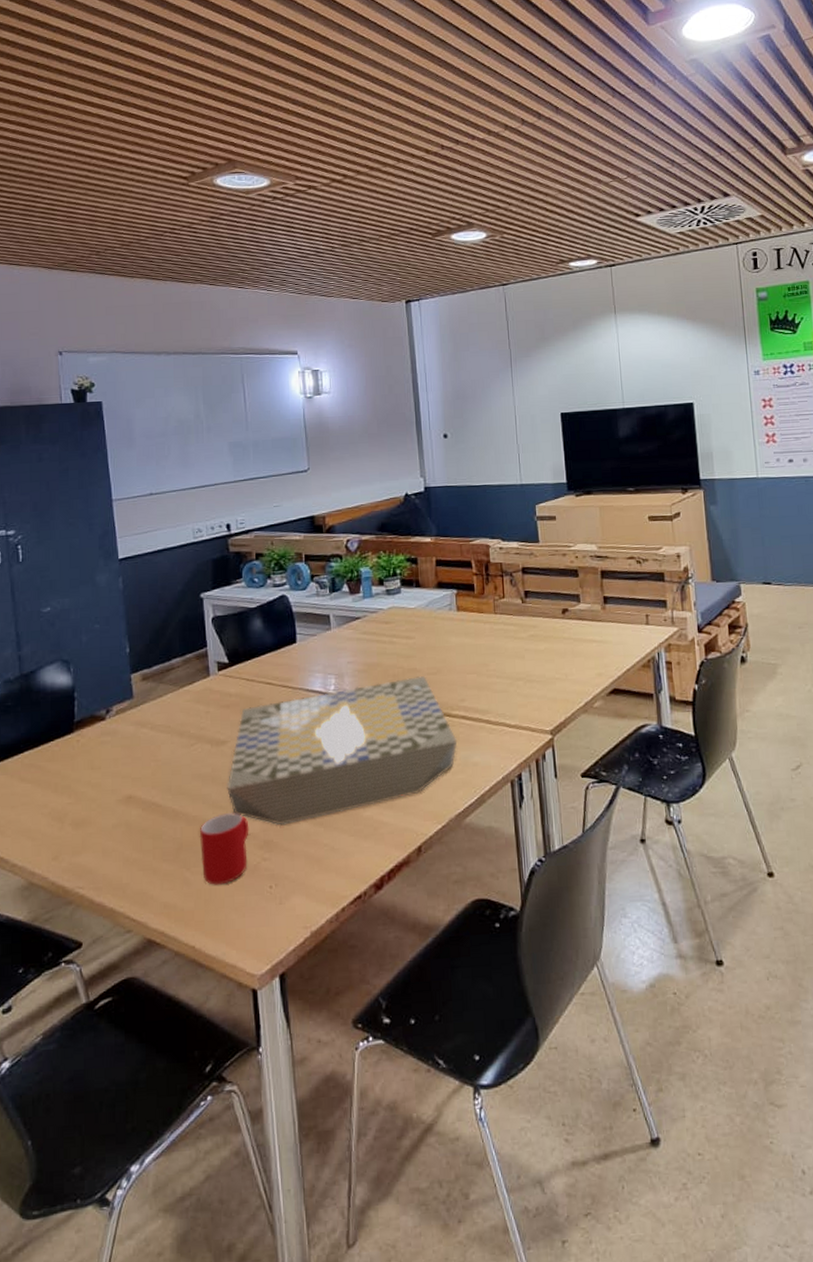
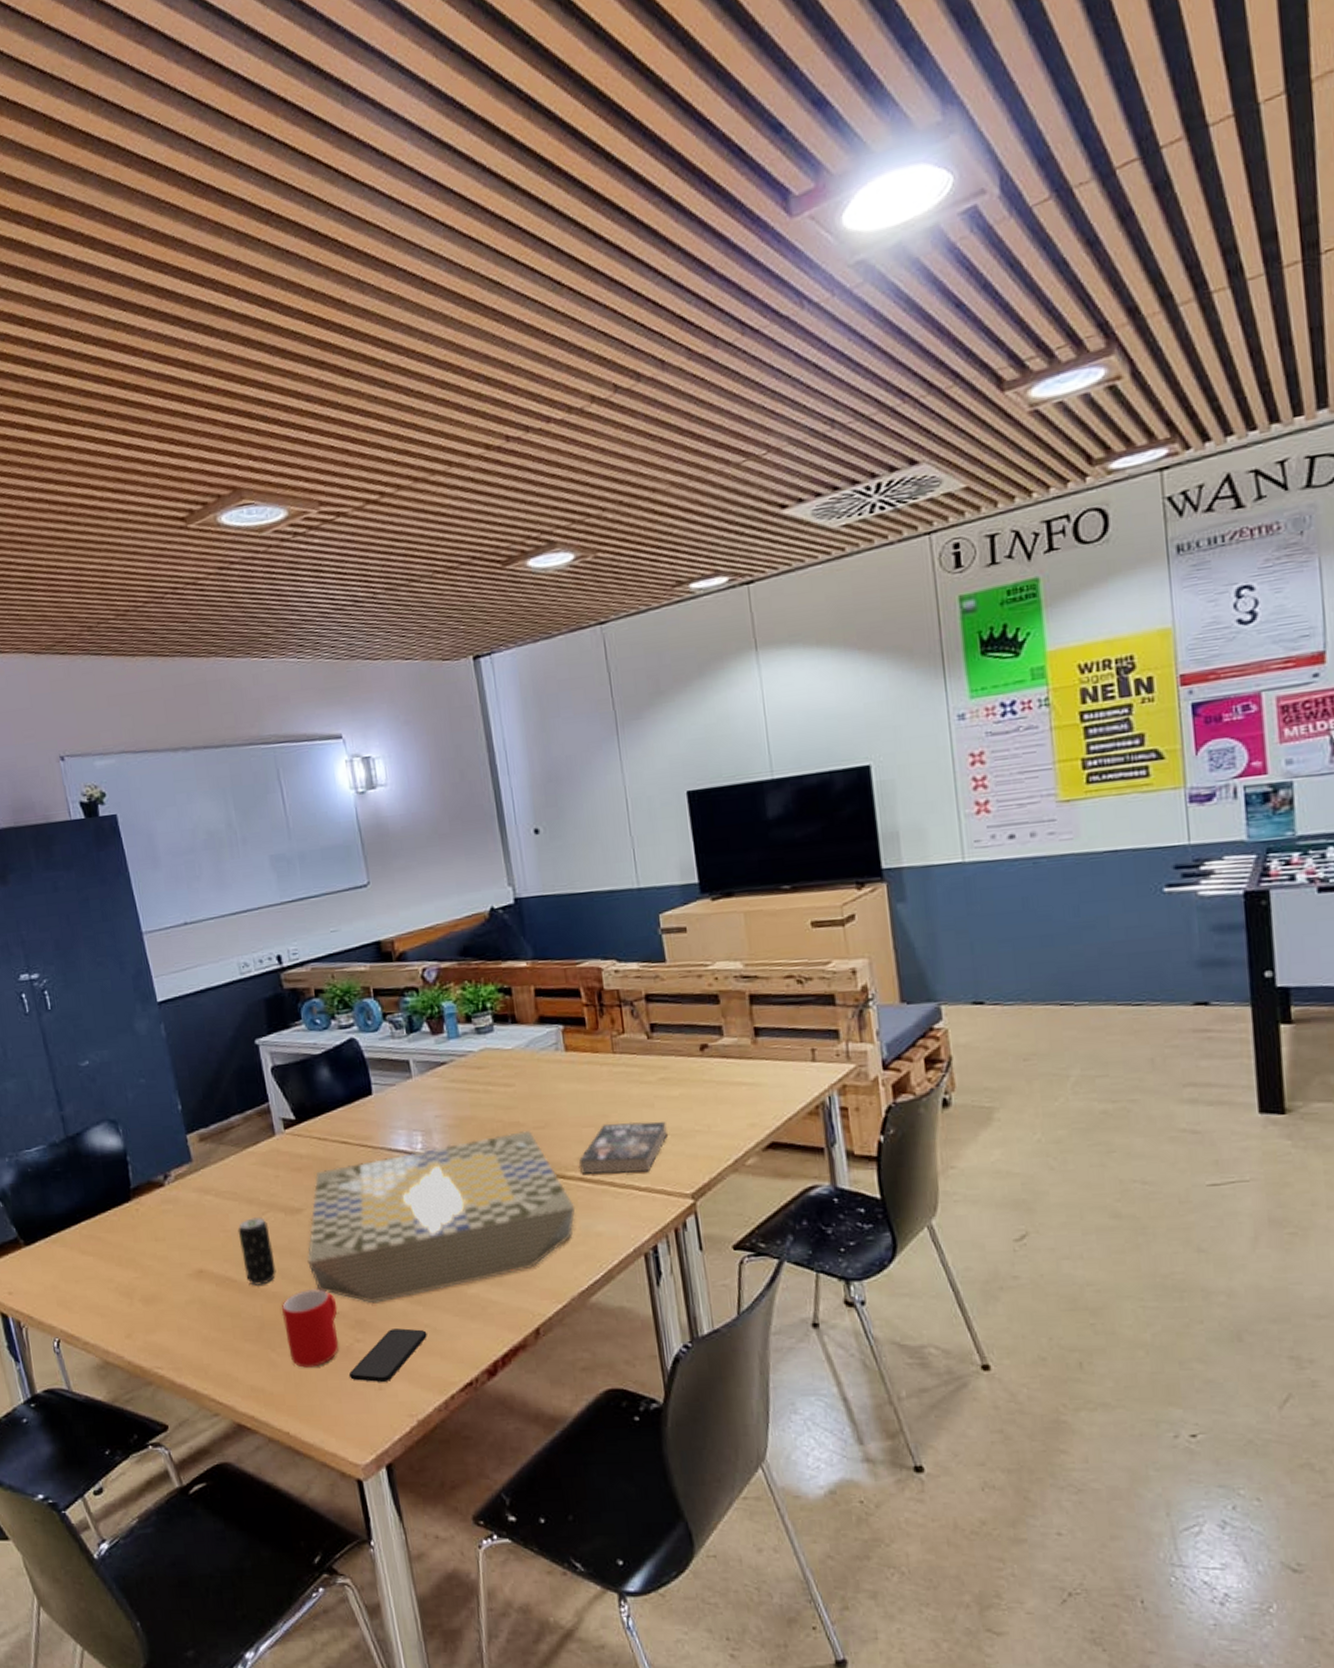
beverage can: none [167,748,198,810] -> present [237,1217,276,1286]
smartphone: none [253,847,326,897] -> present [348,1328,427,1382]
book: none [463,670,534,713] -> present [579,1121,668,1174]

